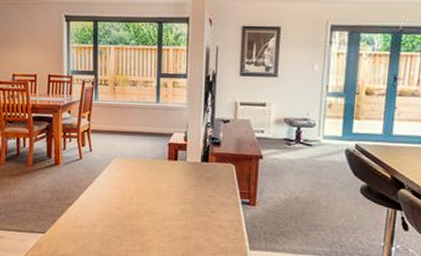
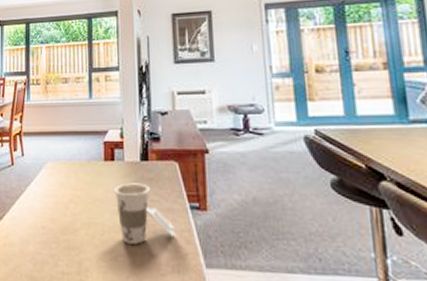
cup: none [176,180,227,230] -> present [114,183,176,244]

